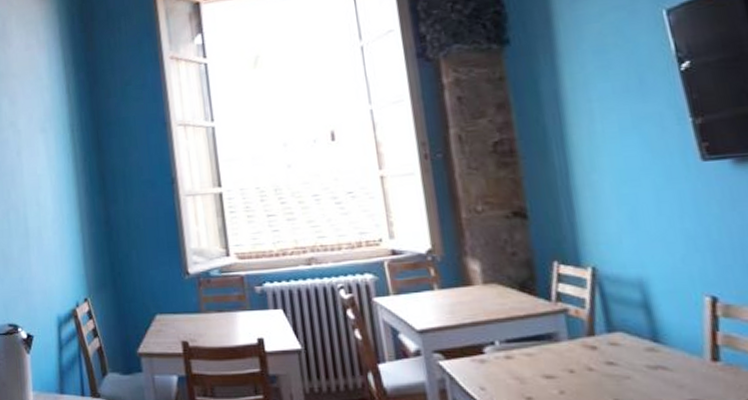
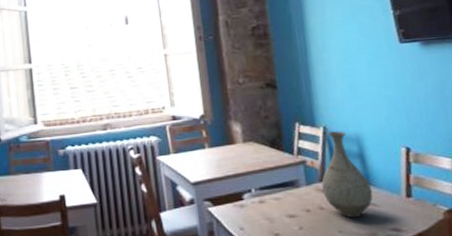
vase: none [590,273,663,384] -> present [321,131,373,218]

